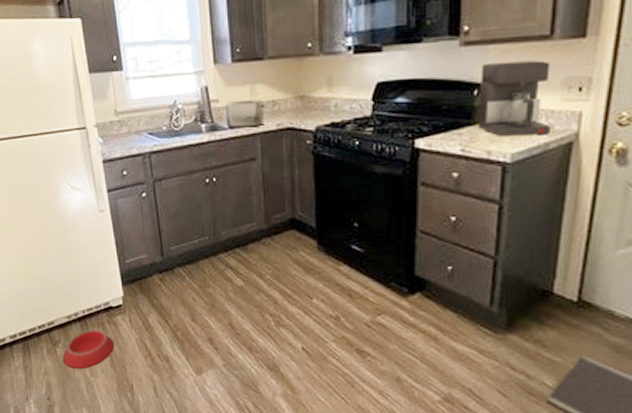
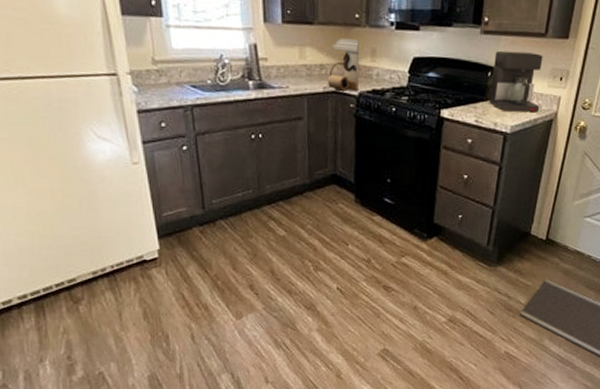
pet bowl: present [63,329,115,369] -> none [87,283,148,325]
toaster: present [226,99,265,129] -> none [274,60,313,90]
paper towel holder: none [280,69,315,127] -> present [327,38,360,92]

